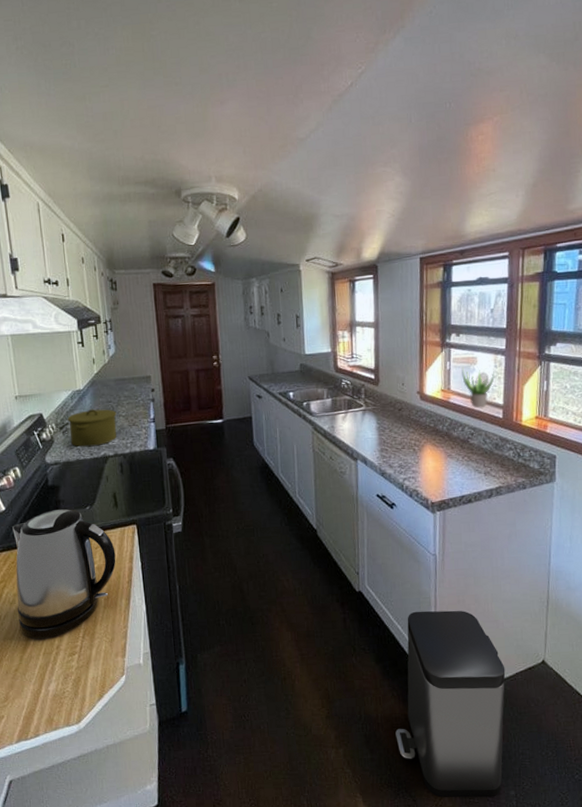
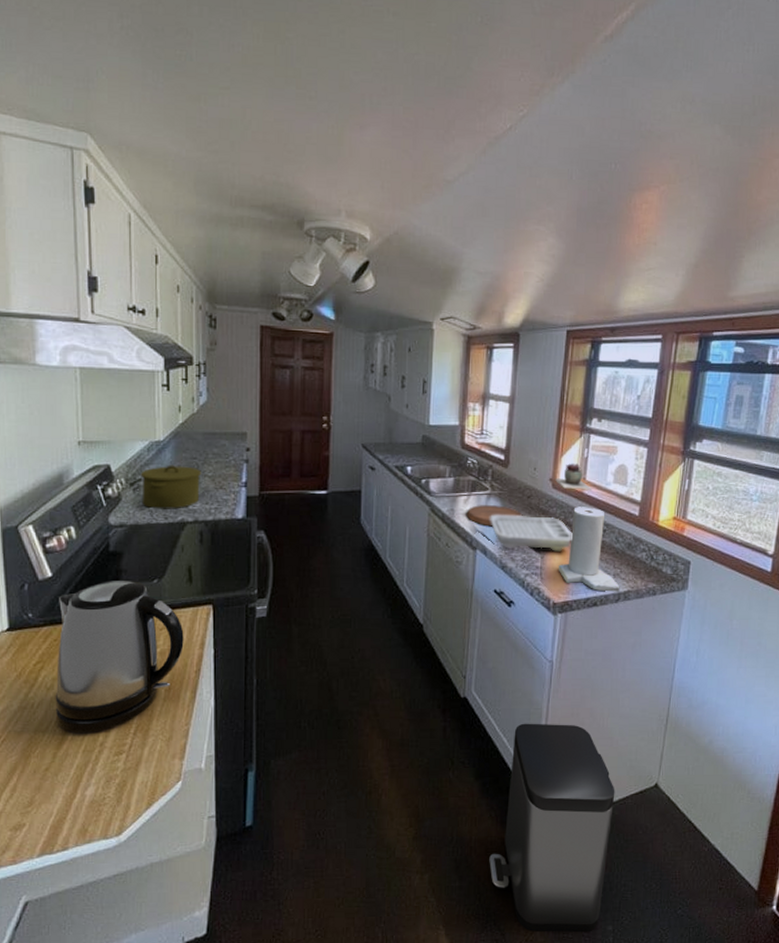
cutting board: none [345,419,396,439] -> present [466,505,523,527]
dish rack: none [367,426,443,457] -> present [490,514,573,552]
succulent plant: none [421,376,456,400] -> present [554,463,592,490]
paper towel: none [432,414,492,489] -> present [558,506,620,592]
potted plant: present [461,367,495,409] -> none [600,456,635,503]

